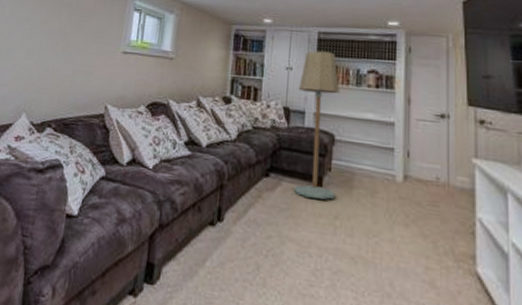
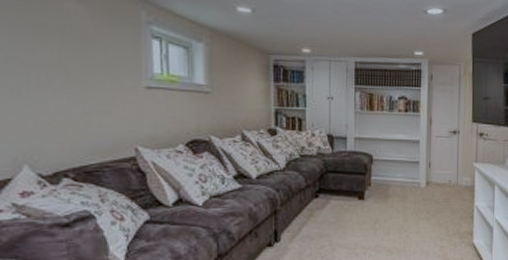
floor lamp: present [294,50,340,200] -> none [340,80,376,210]

